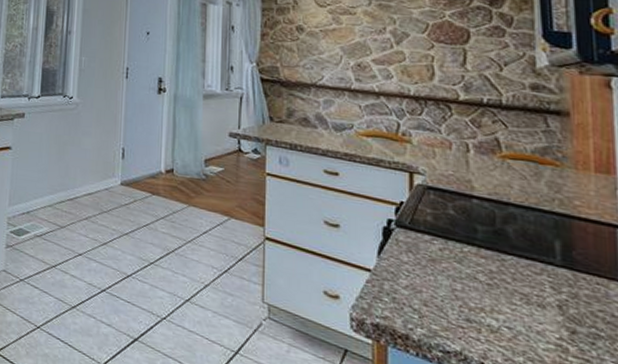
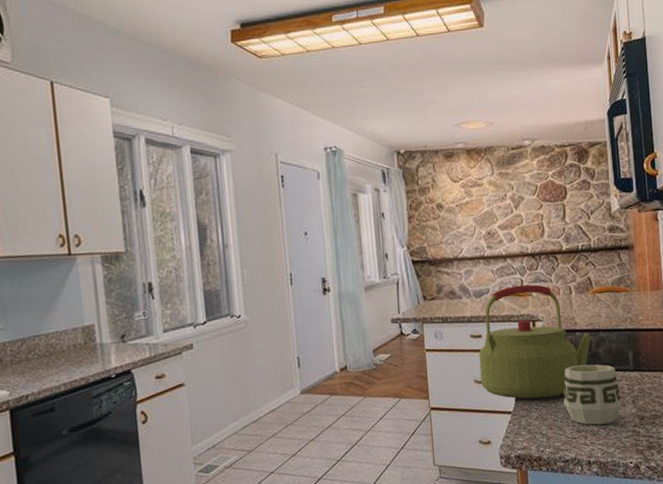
kettle: none [333,127,497,269] -> present [478,284,592,399]
cup: none [447,237,541,325] -> present [563,364,623,425]

